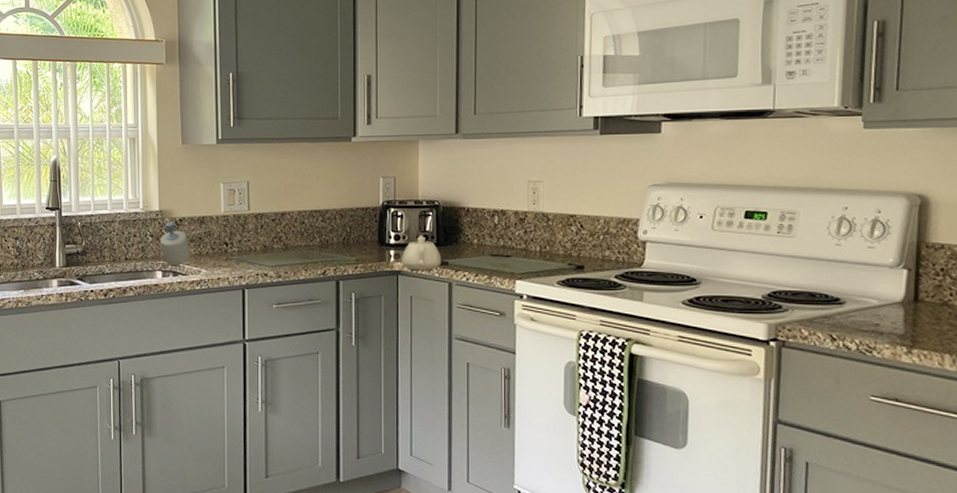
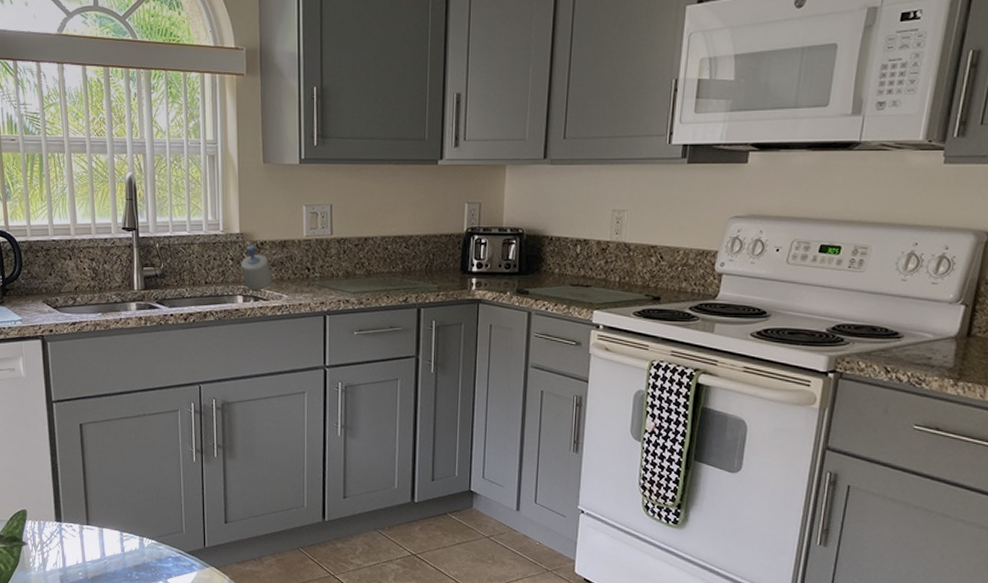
teapot: present [401,235,442,271] -> none [482,263,523,300]

